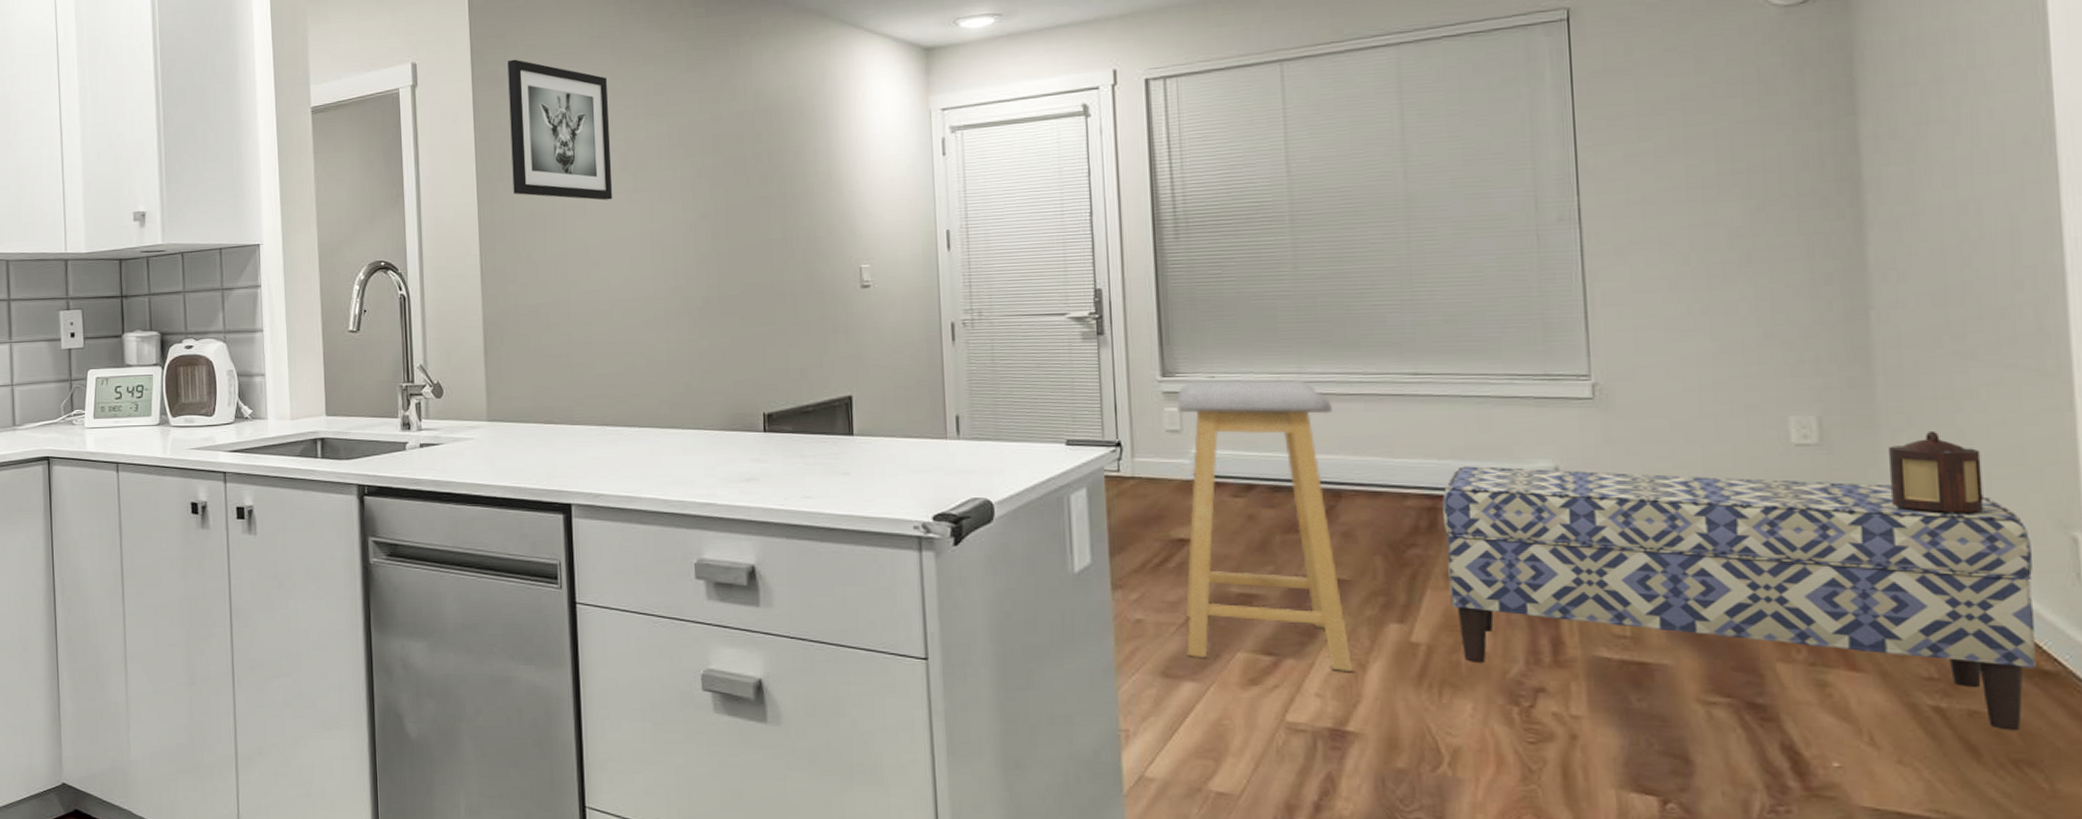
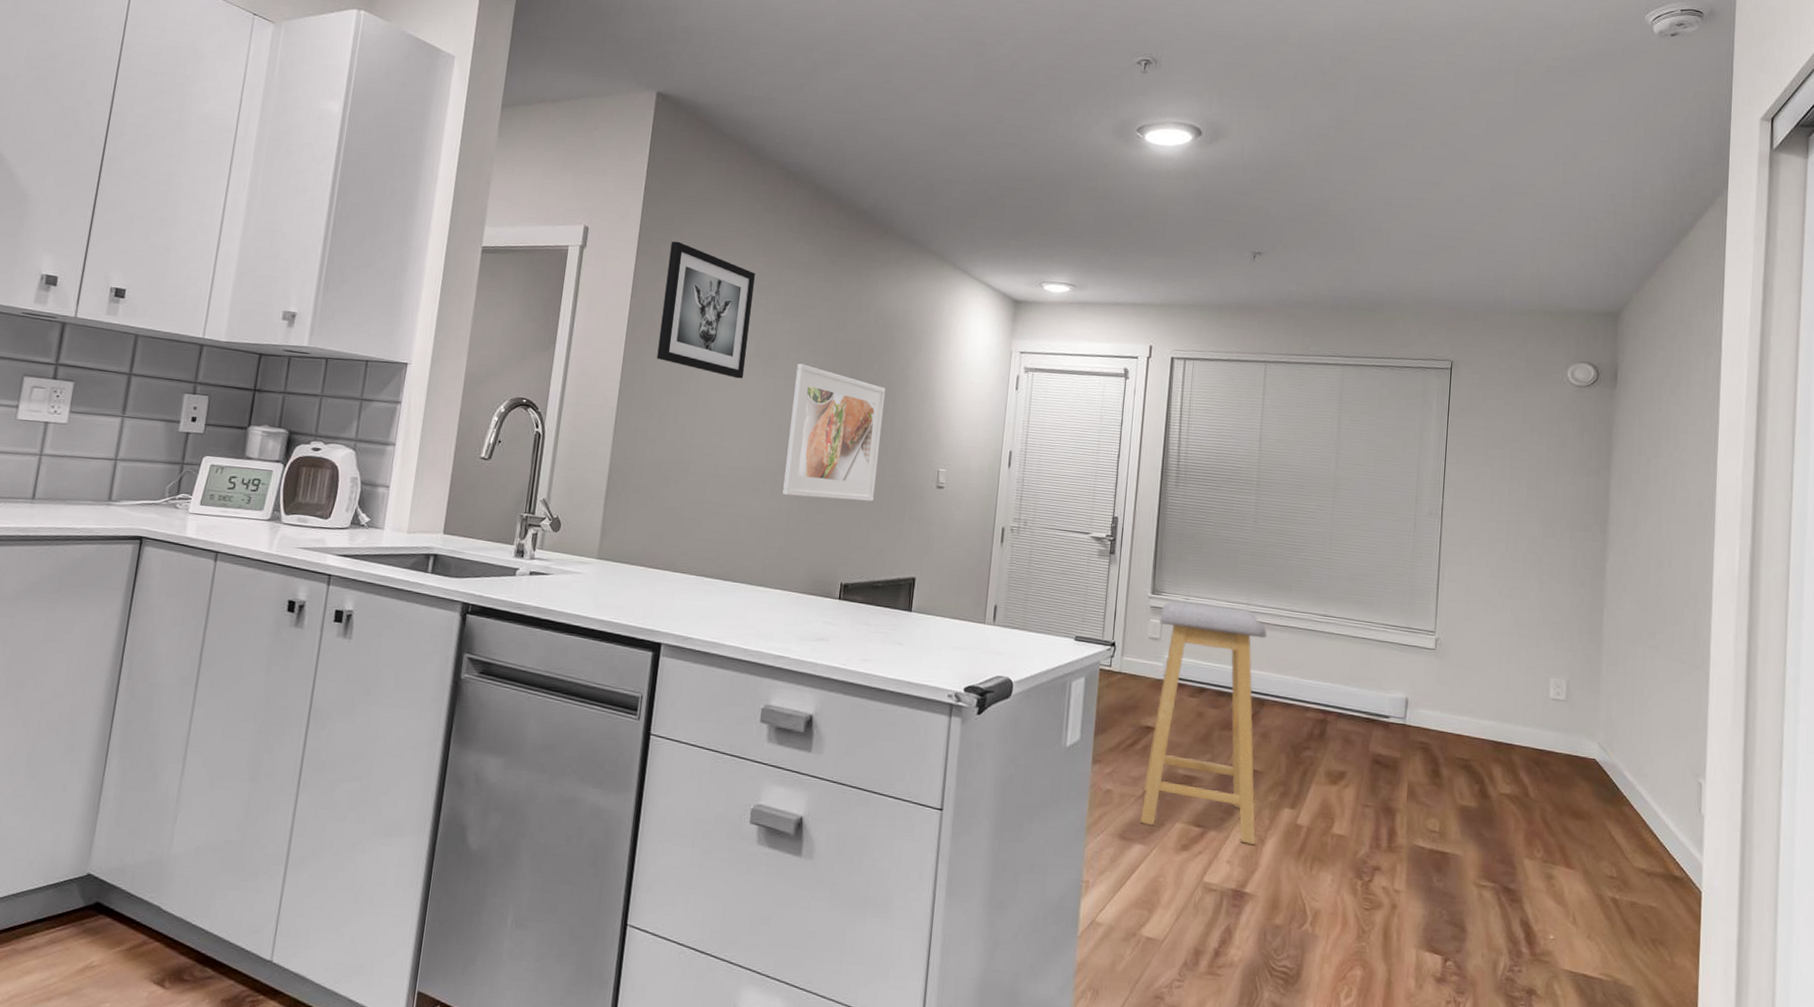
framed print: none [671,170,787,322] -> present [782,363,886,502]
bench: present [1442,466,2036,731] -> none [1326,690,1677,919]
lantern: present [1887,430,1984,514] -> none [1602,698,1655,760]

